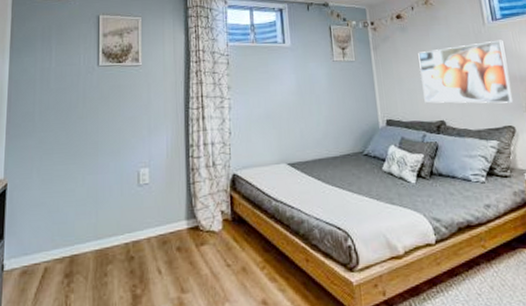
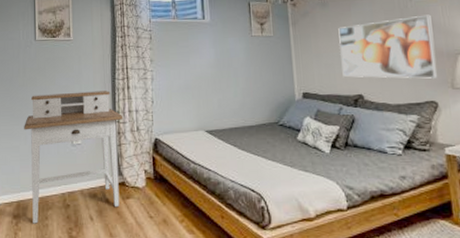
desk: none [81,122,198,283] -> present [24,91,124,224]

